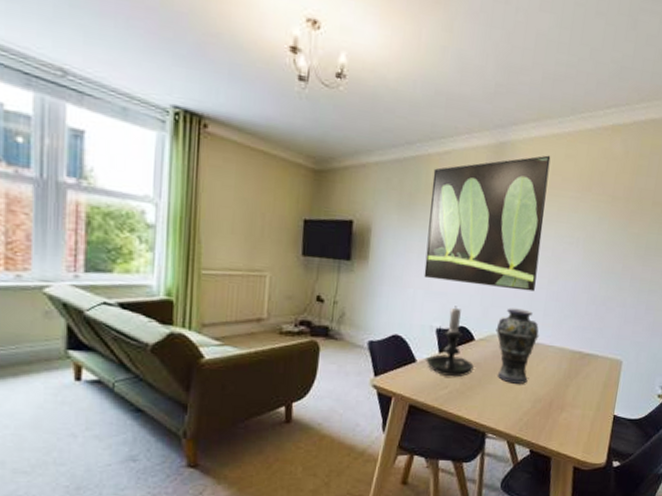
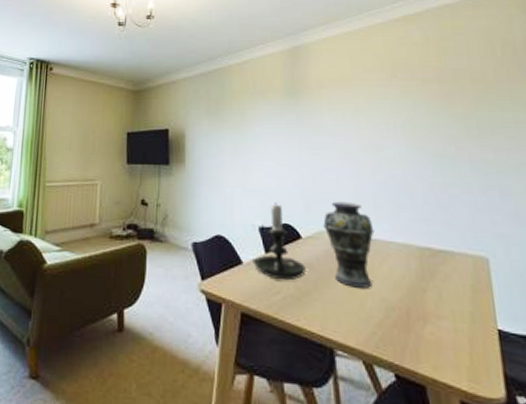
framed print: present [424,155,551,292] -> none [235,51,358,183]

